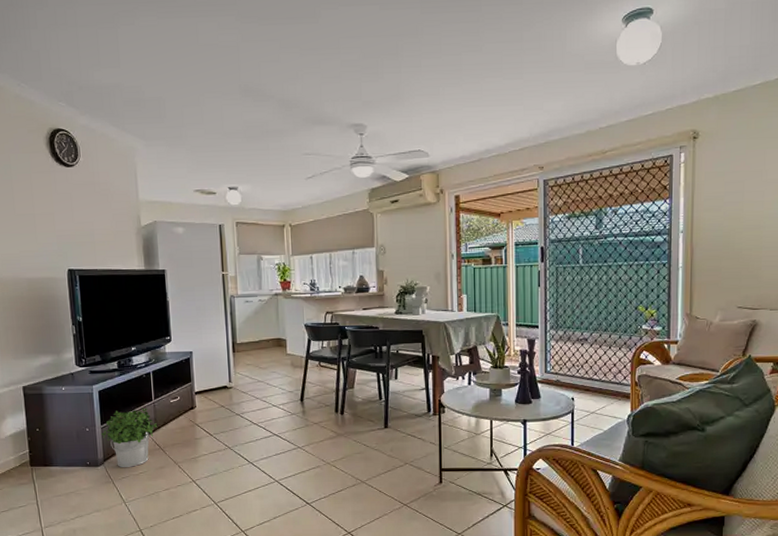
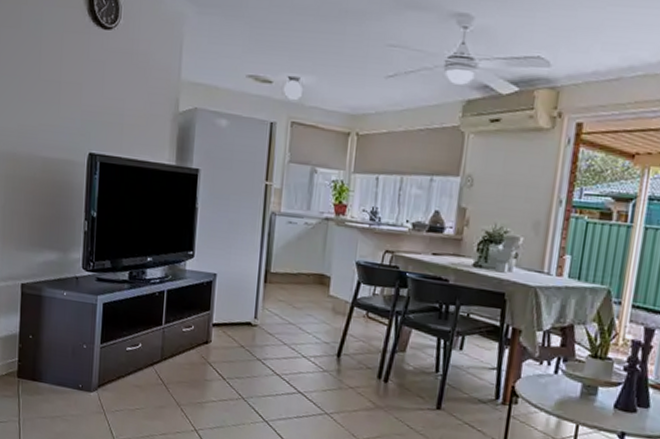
potted plant: present [102,407,158,468] -> none [100,330,164,401]

